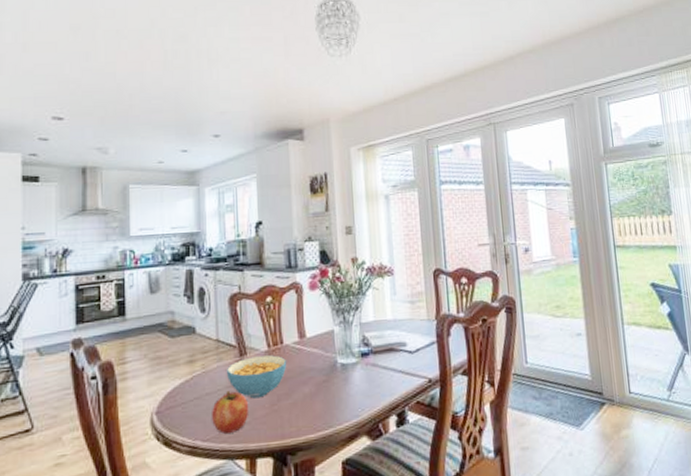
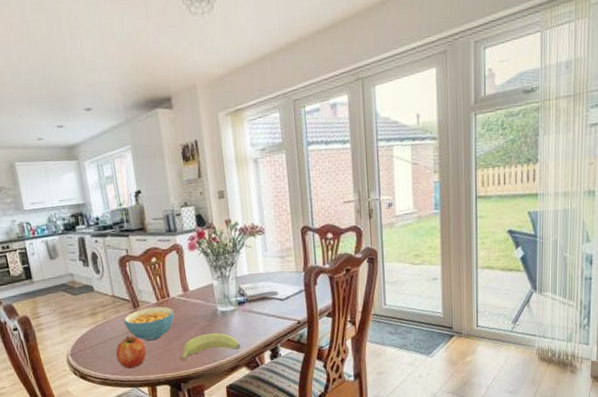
banana: none [288,390,362,427] -> present [180,333,241,362]

